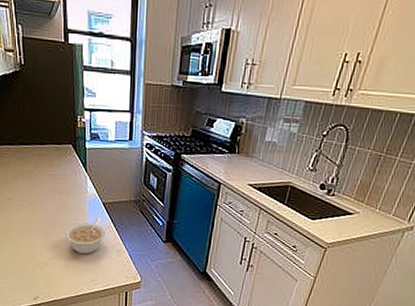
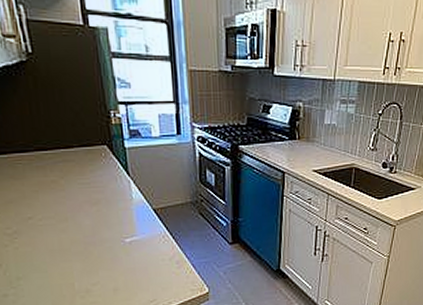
legume: present [65,218,106,254] -> none [109,227,161,272]

